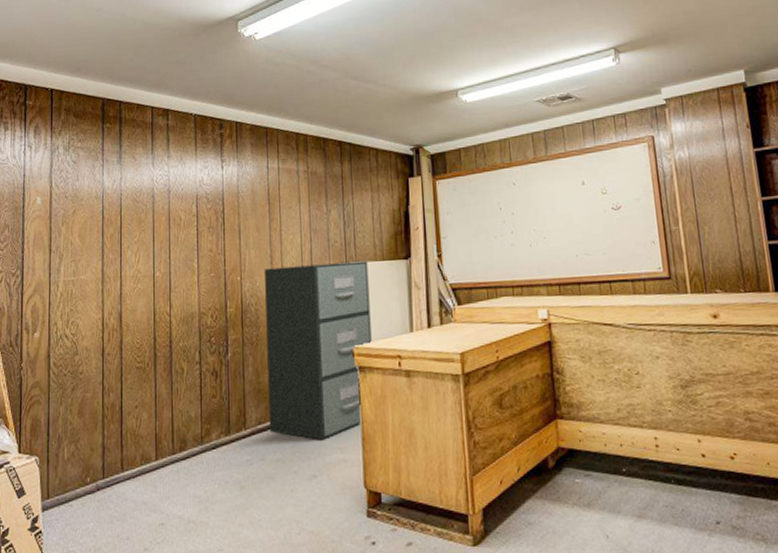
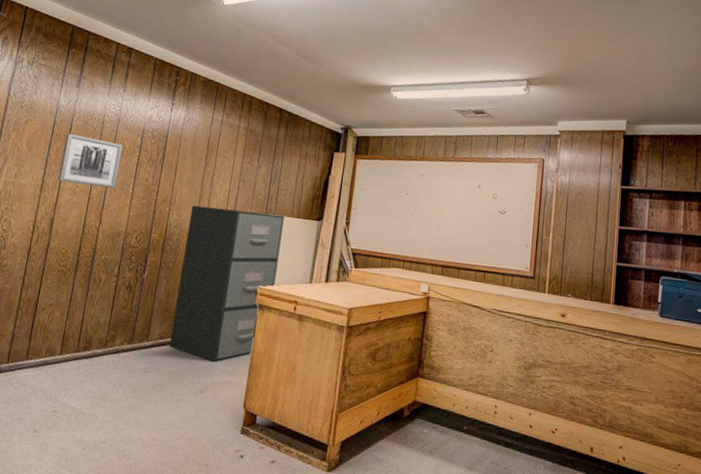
wall art: none [117,215,180,270] -> present [57,133,124,189]

